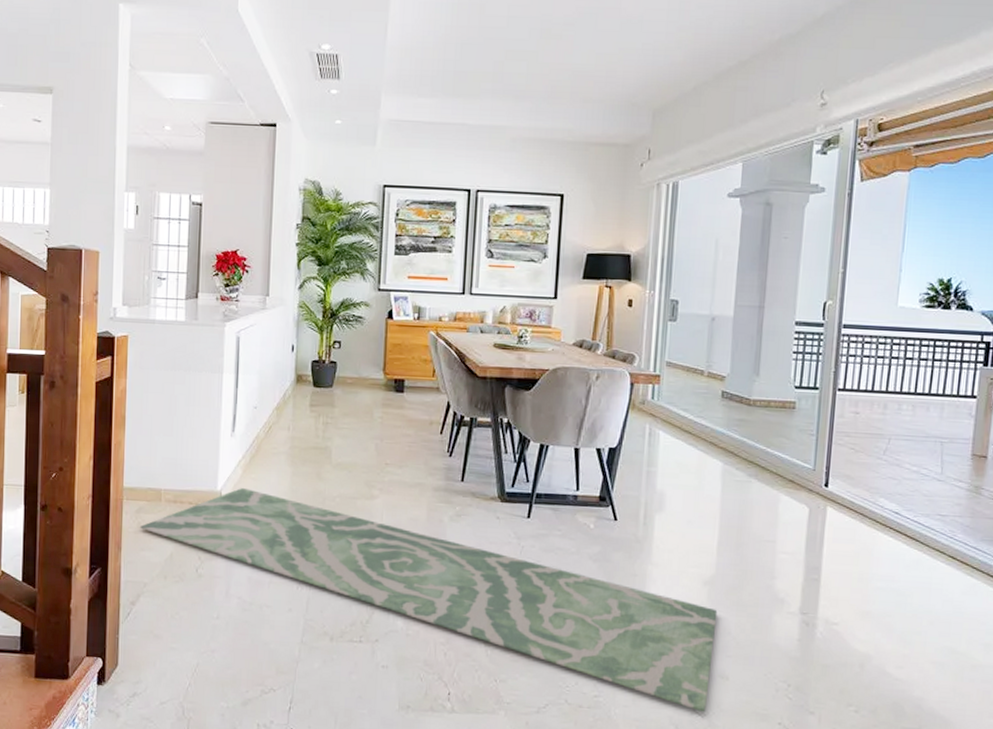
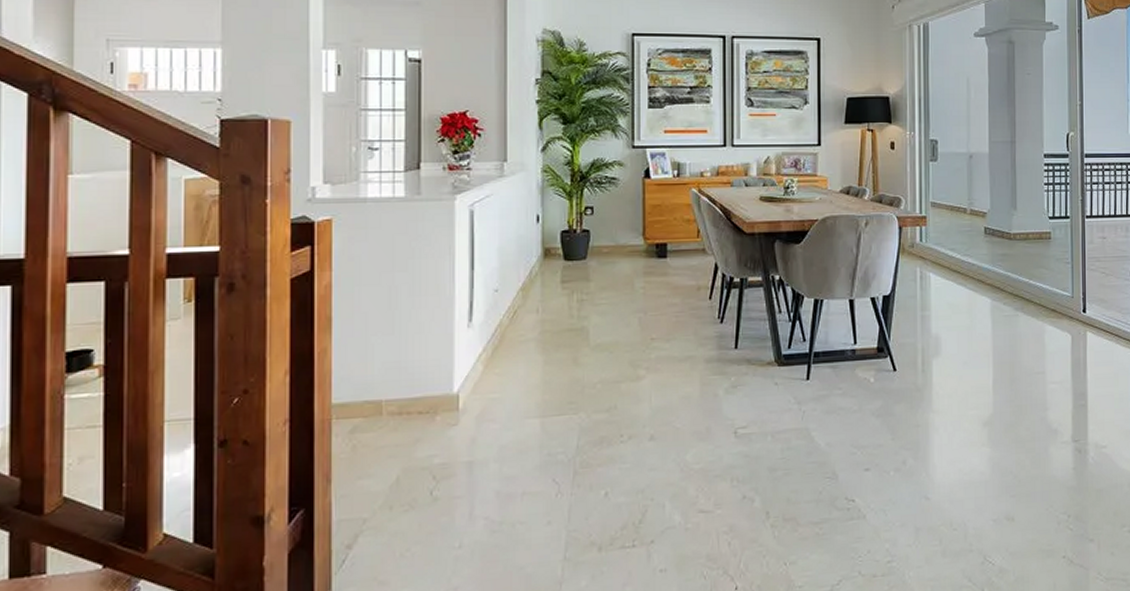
rug: present [140,488,718,713] -> none [355,386,999,559]

